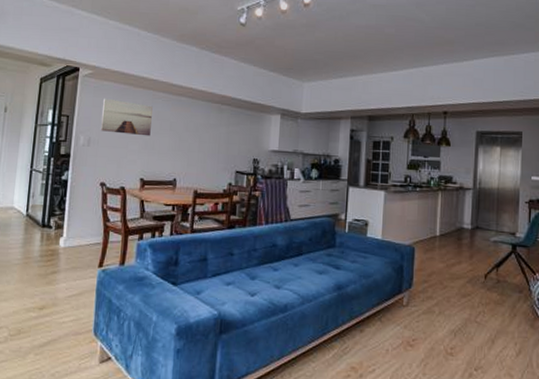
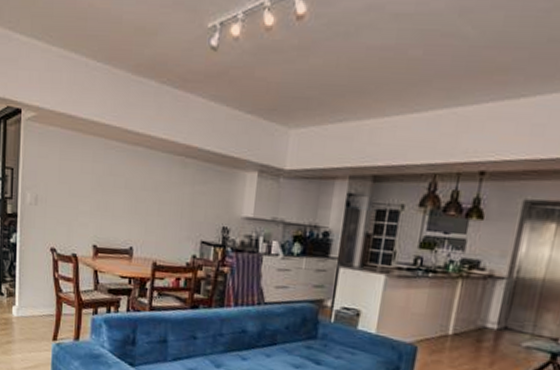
wall art: present [101,98,153,136] -> none [48,147,105,195]

